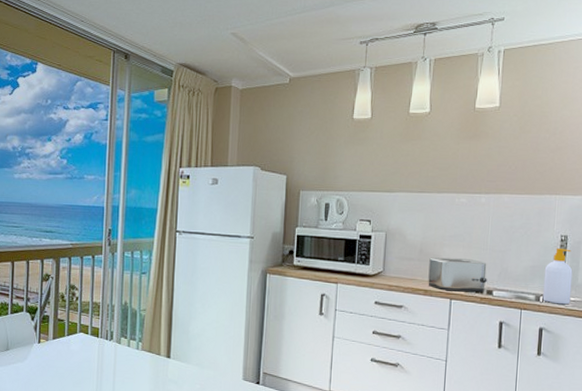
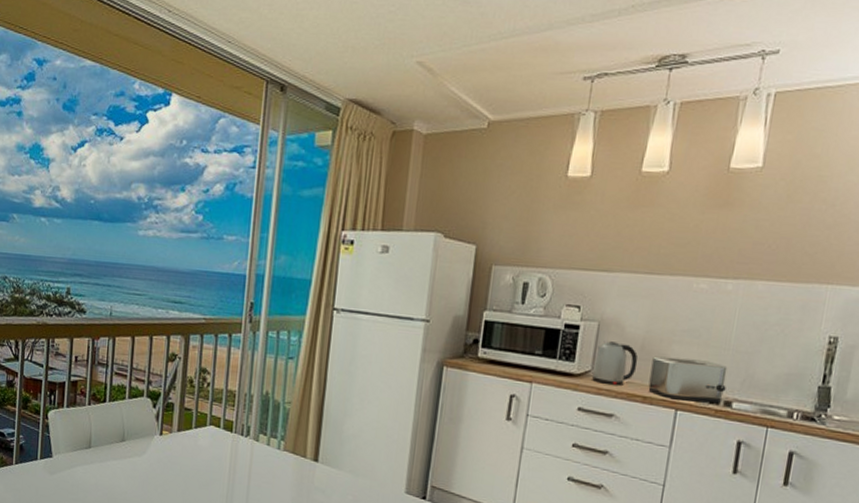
kettle: none [384,247,418,283] -> present [592,341,638,386]
soap bottle: present [542,248,573,305] -> none [796,353,842,425]

